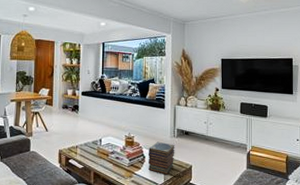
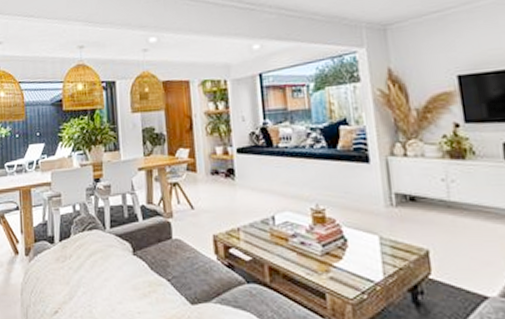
book stack: present [148,141,175,176] -> none [350,214,397,268]

